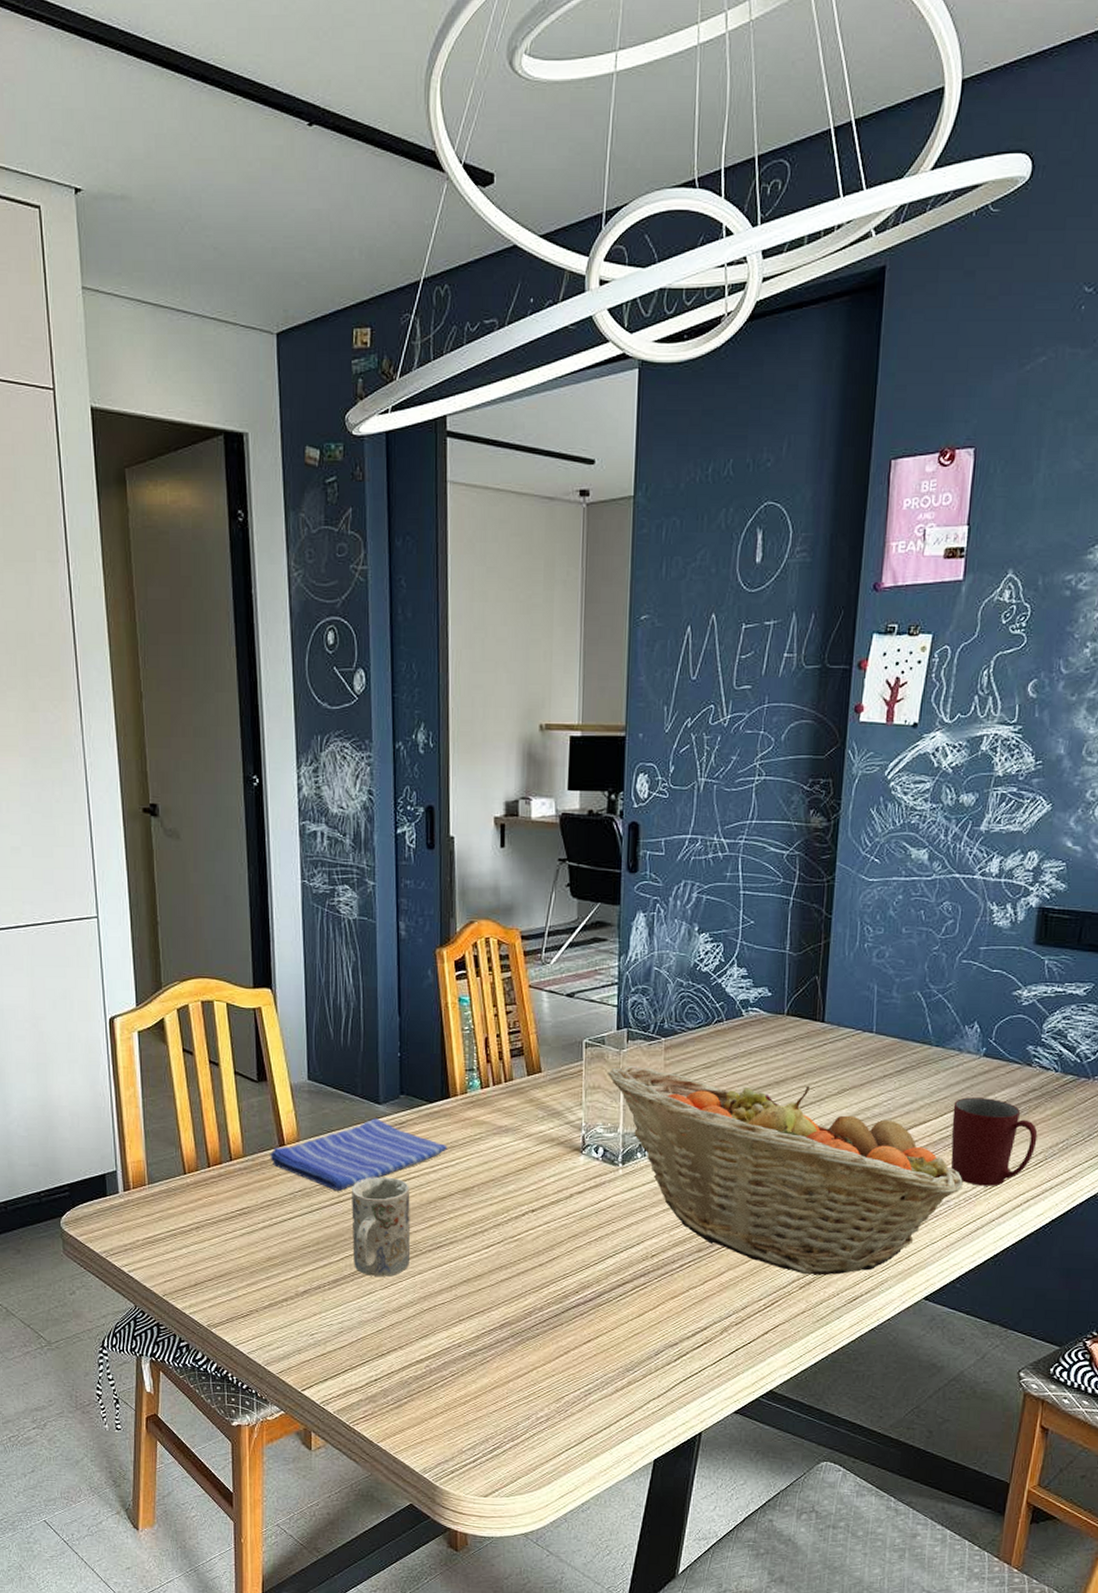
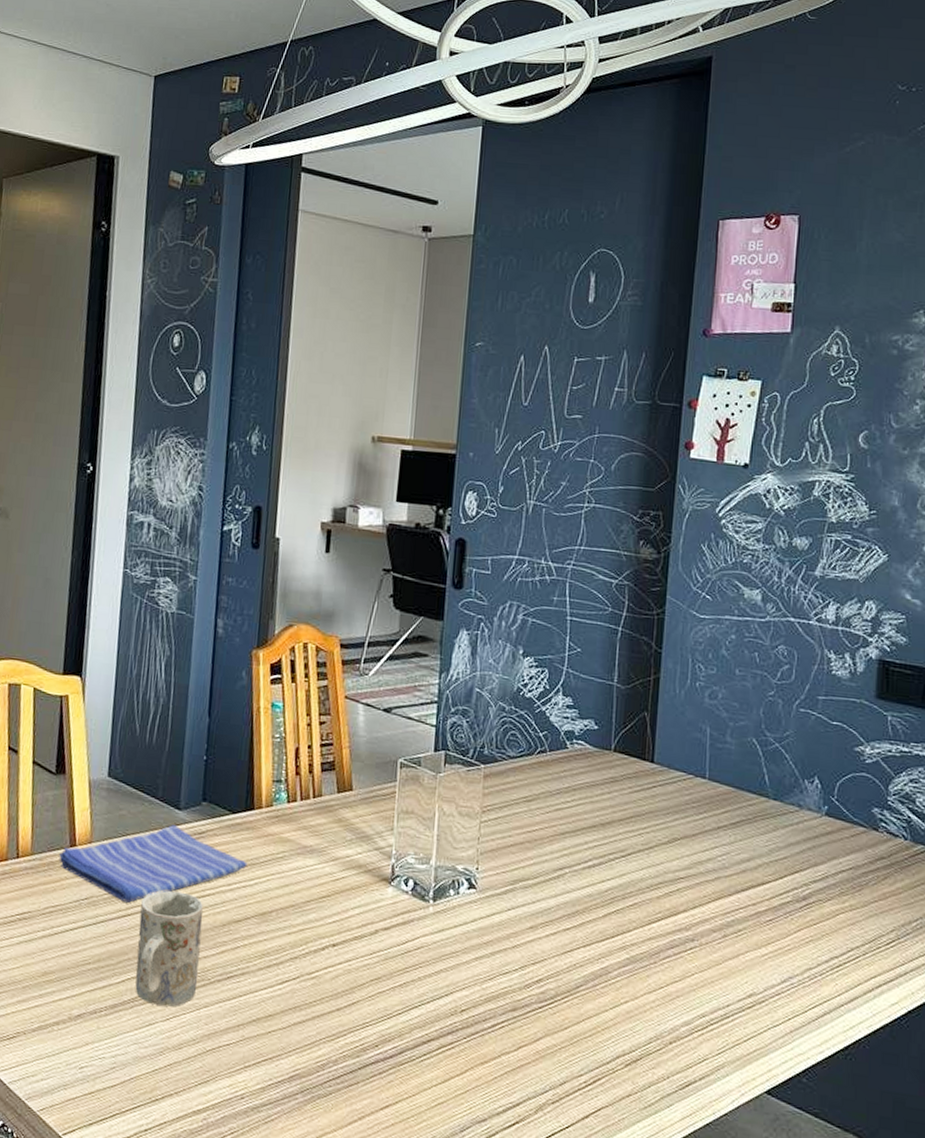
fruit basket: present [608,1065,964,1276] -> none [422,791,808,1054]
mug: present [950,1097,1038,1186] -> none [792,859,888,965]

